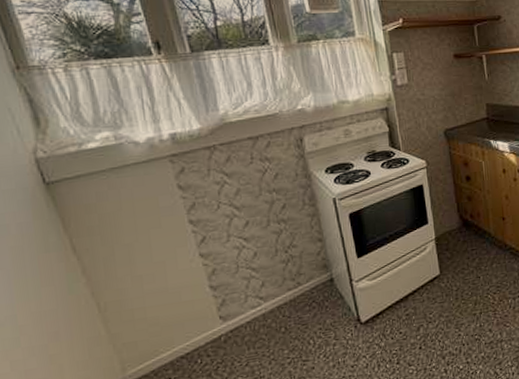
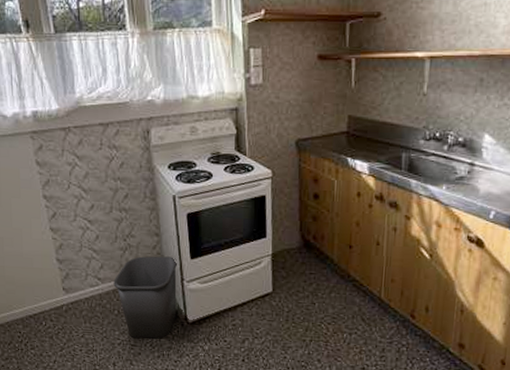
waste bin: none [277,259,349,353] -> present [113,256,178,339]

